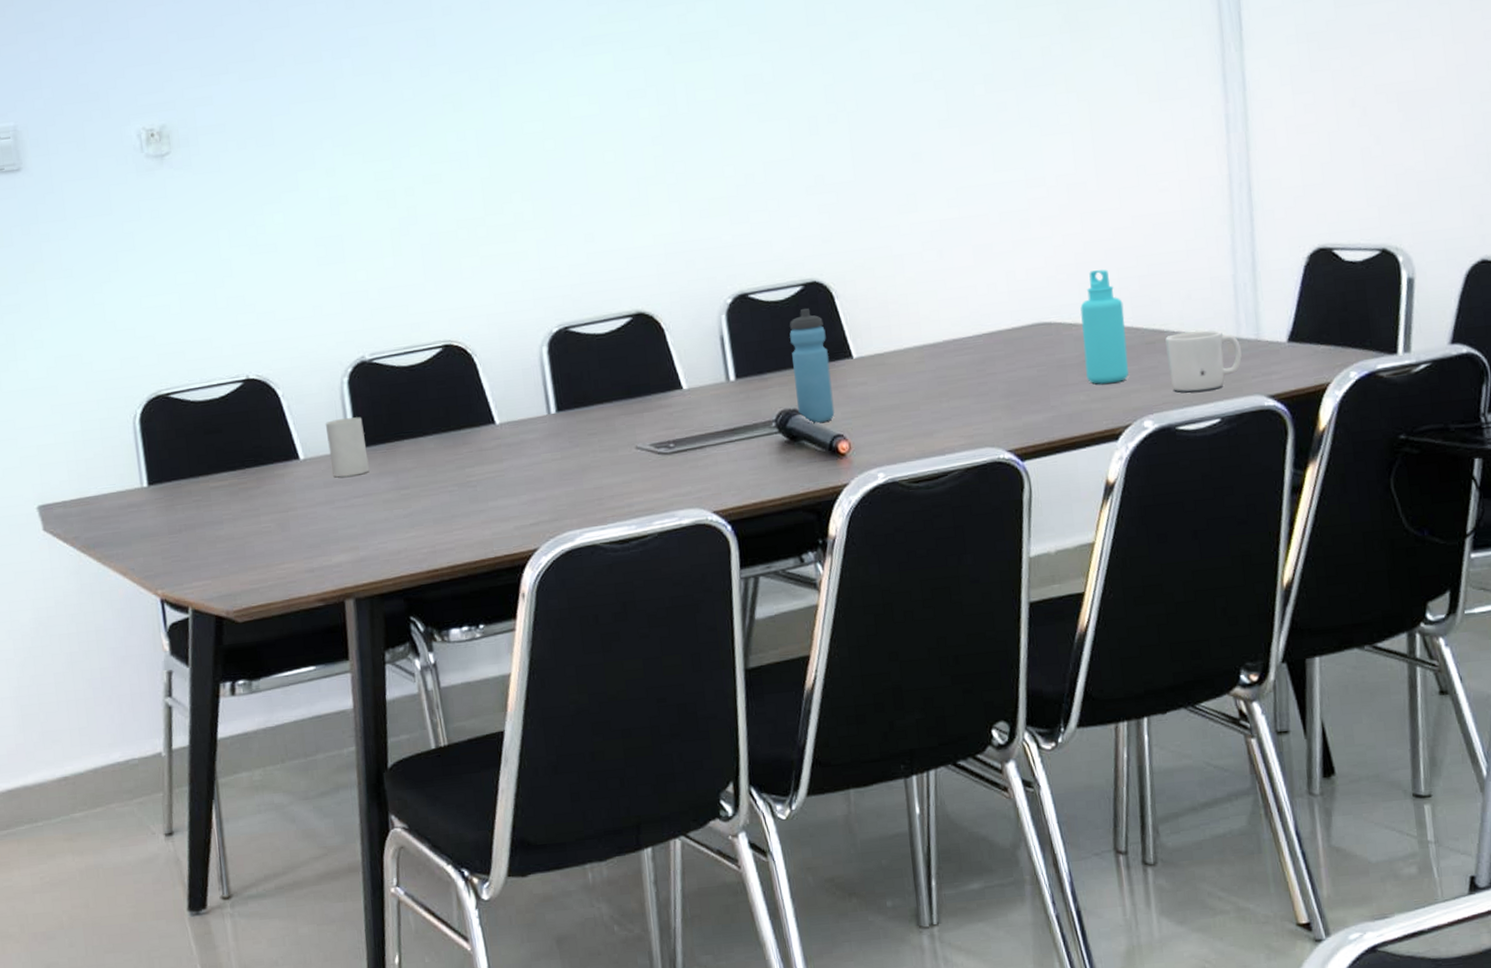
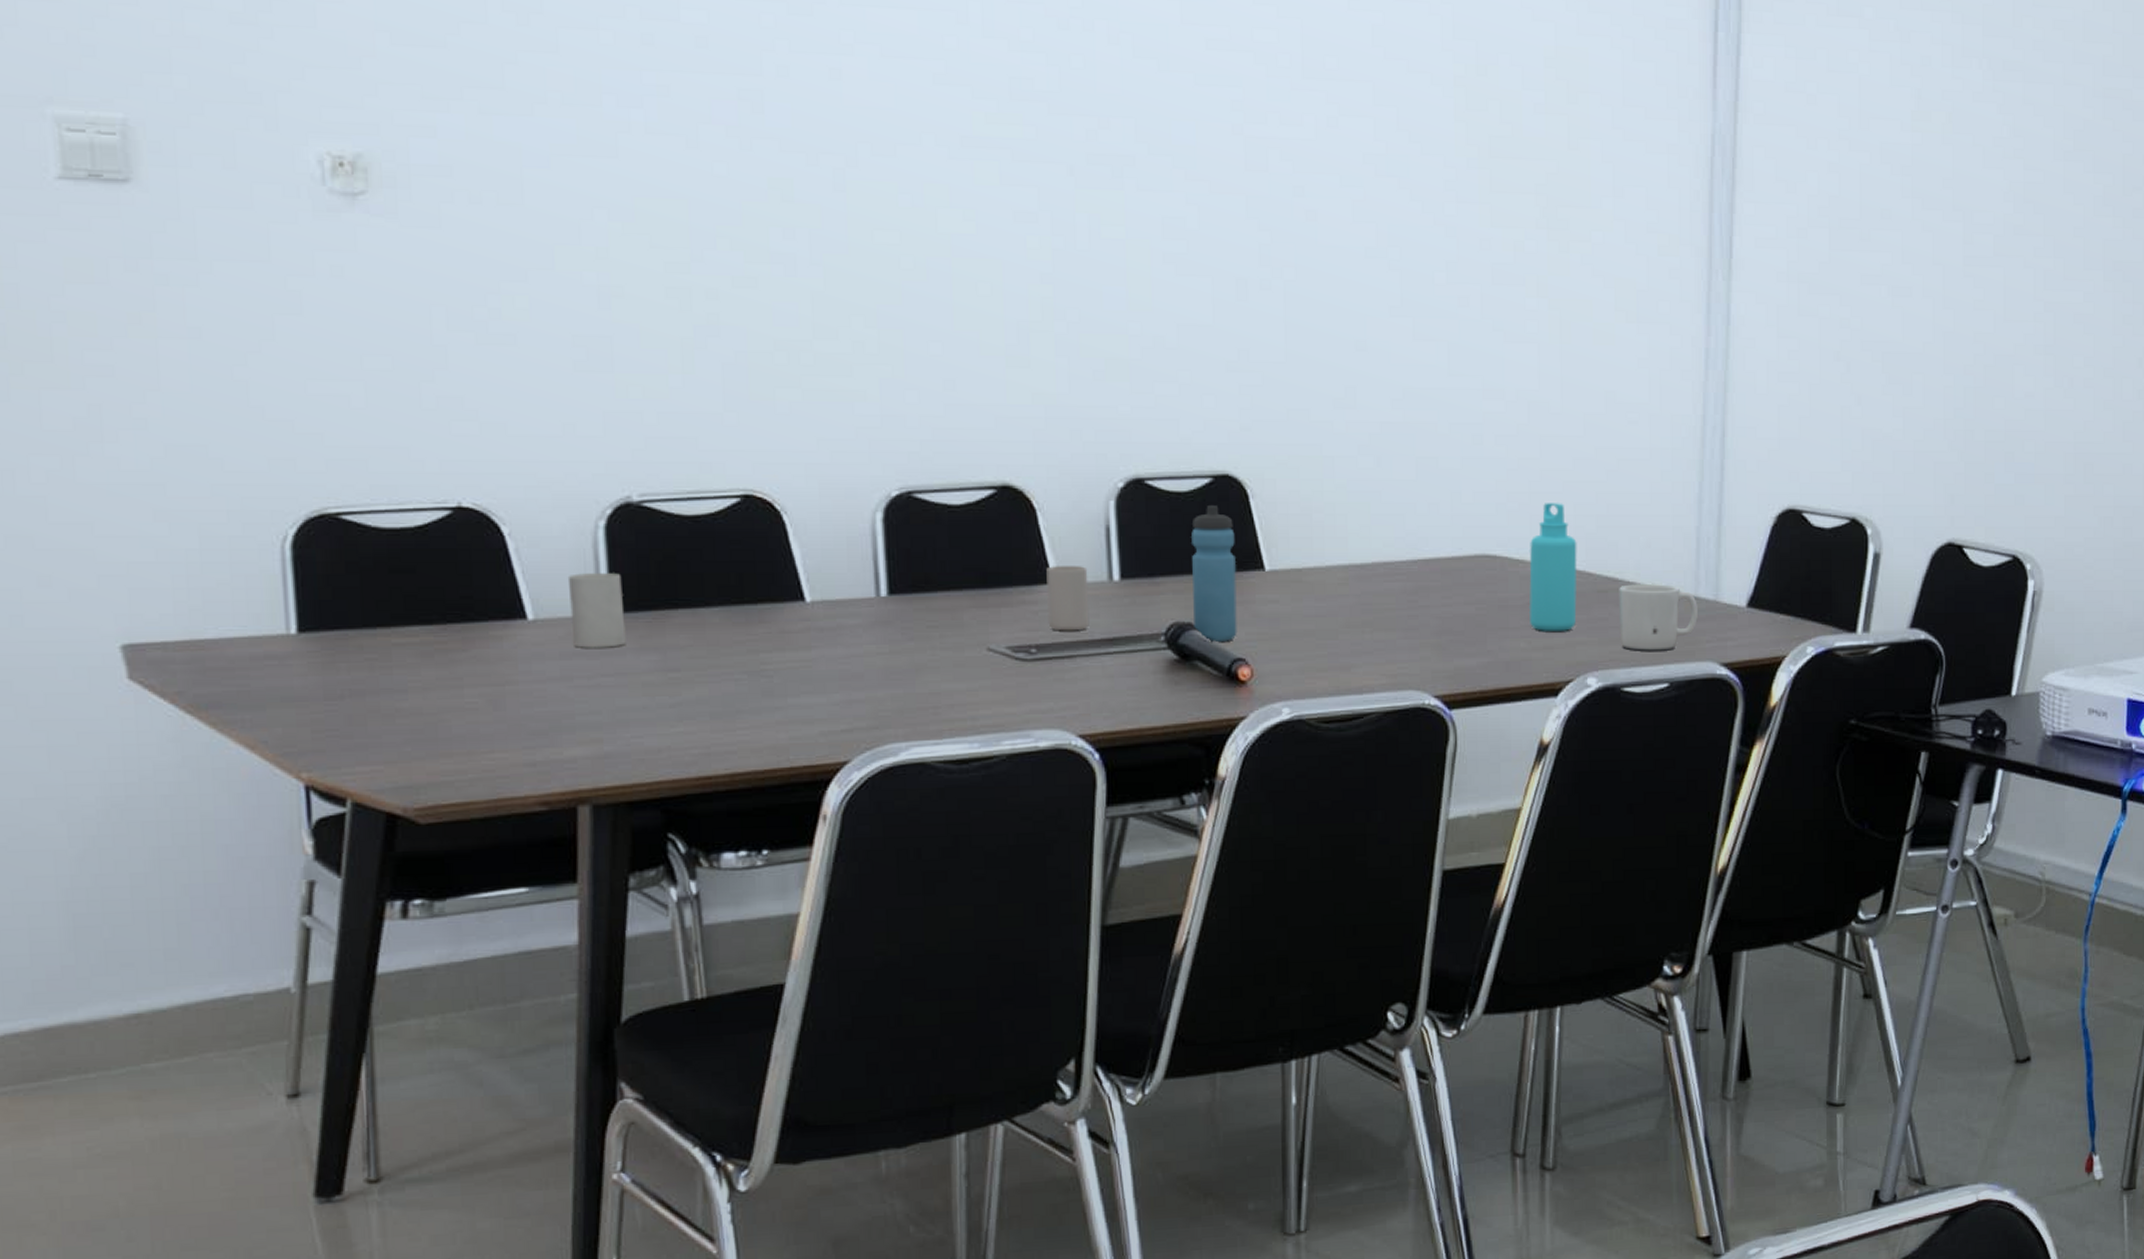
cup: none [676,371,714,427] -> present [1046,566,1090,631]

